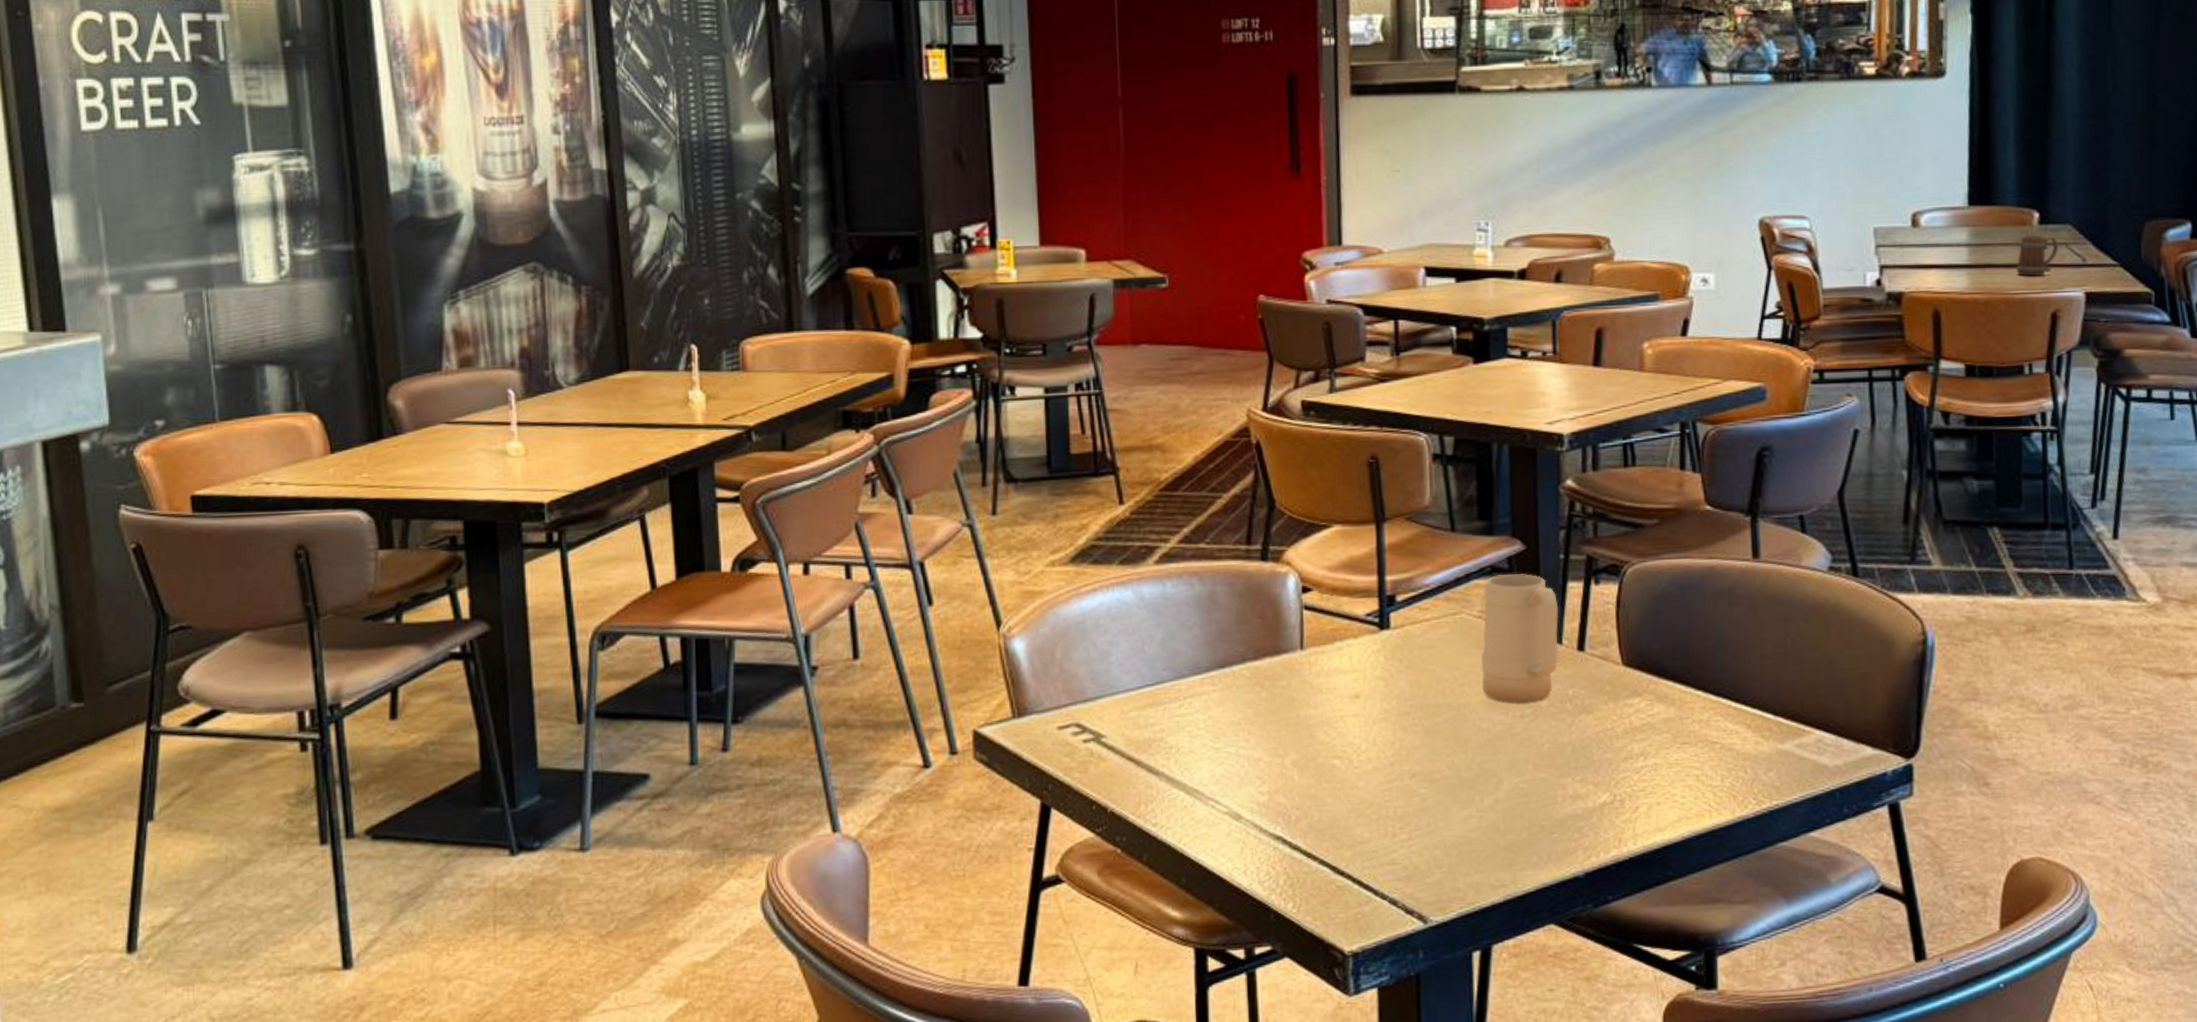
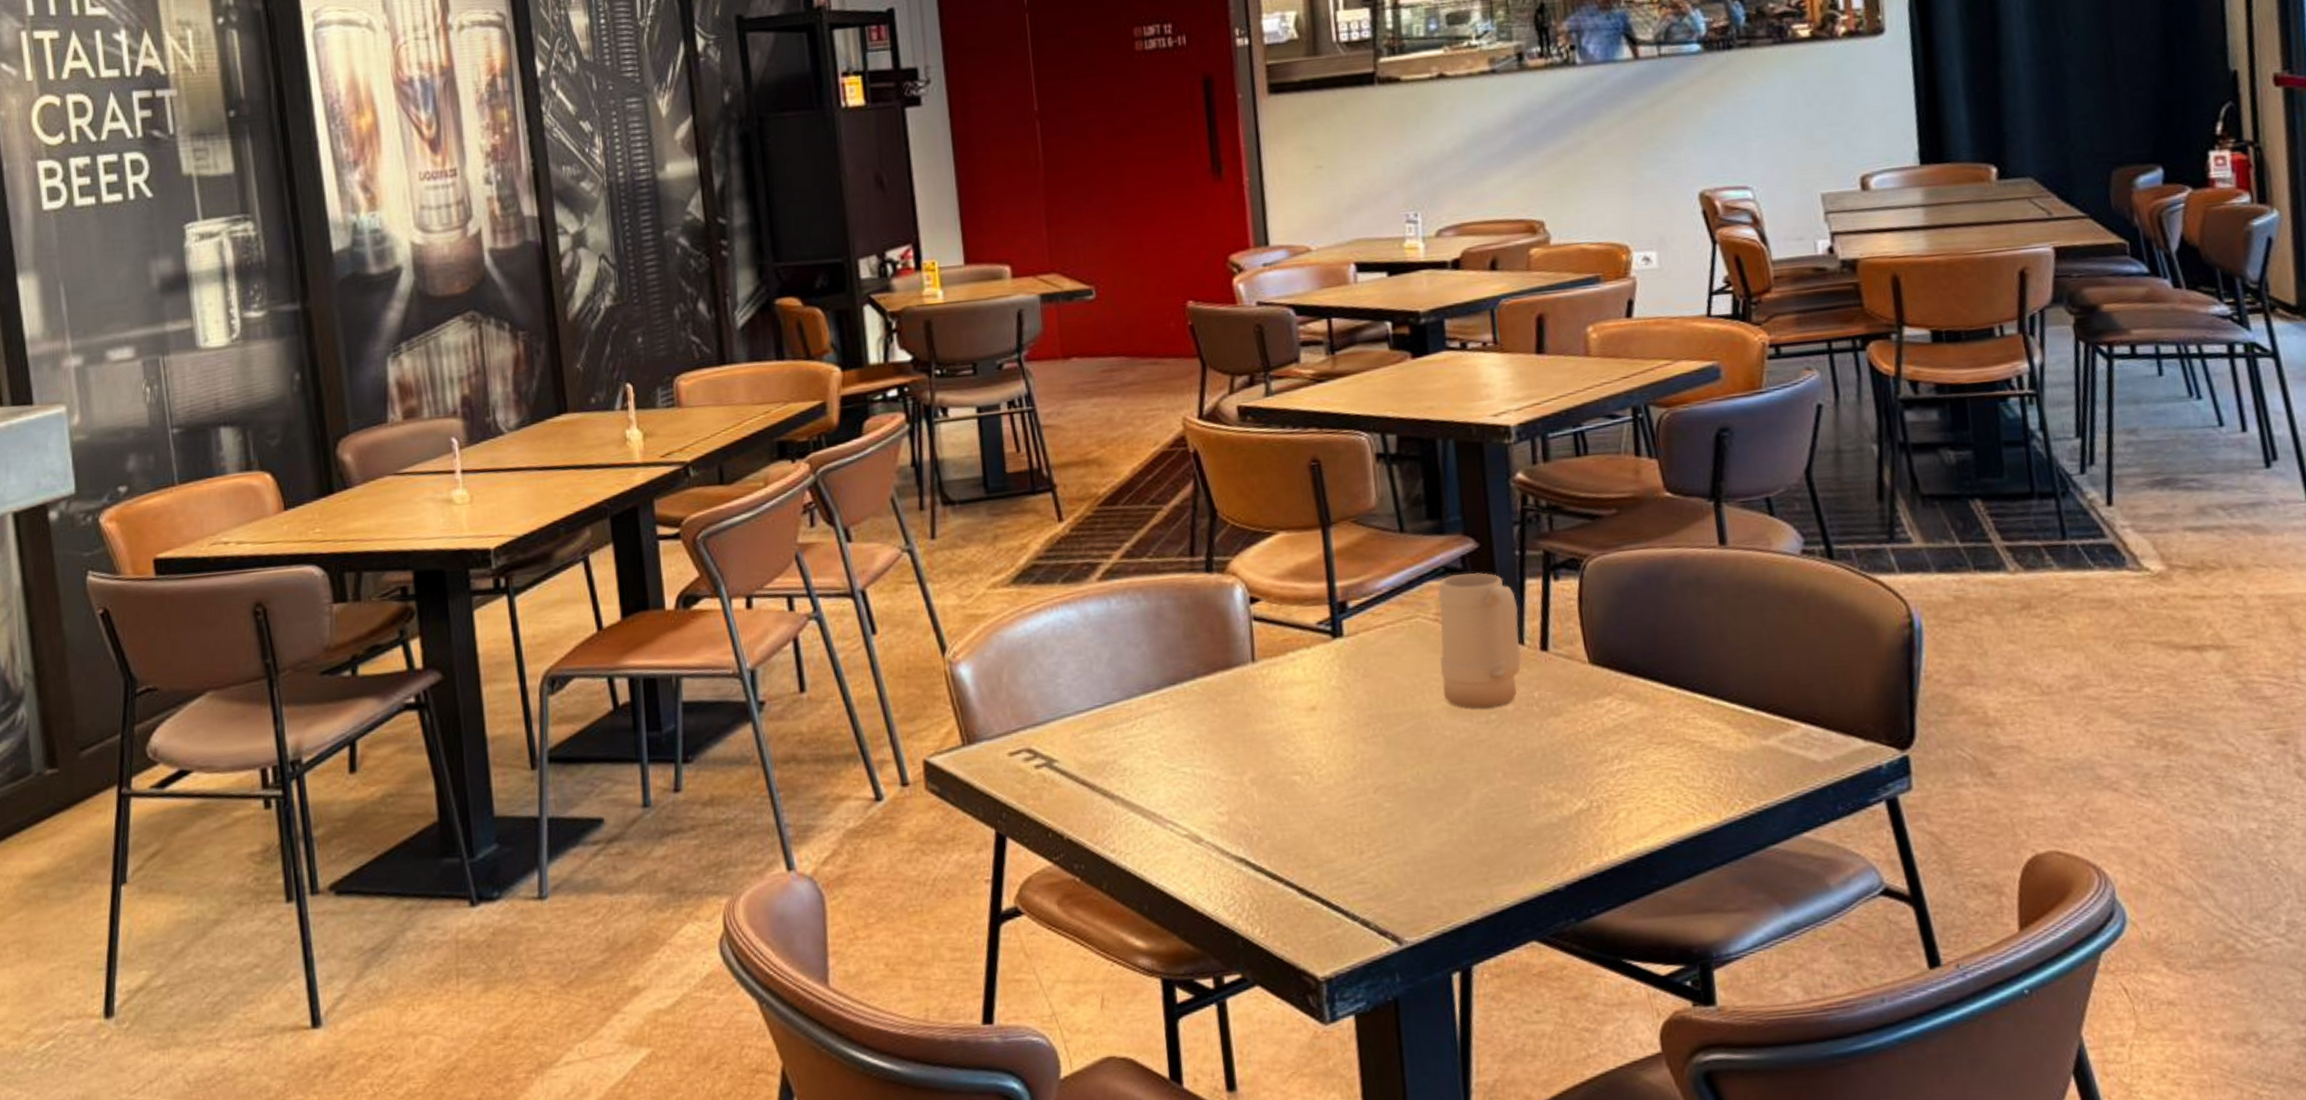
beer mug: present [2016,235,2059,276] -> none [1977,190,2022,235]

